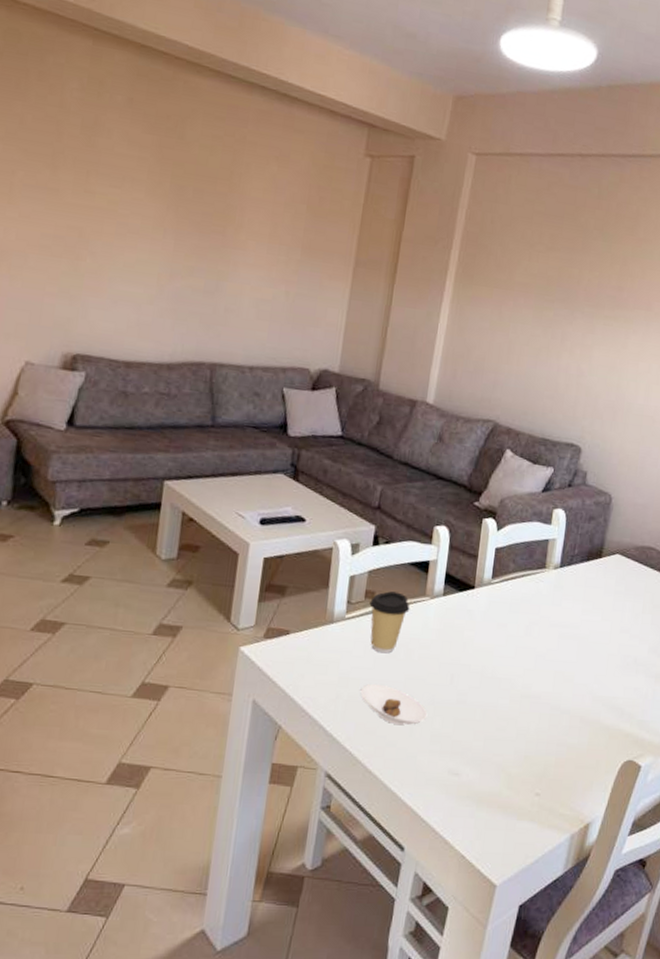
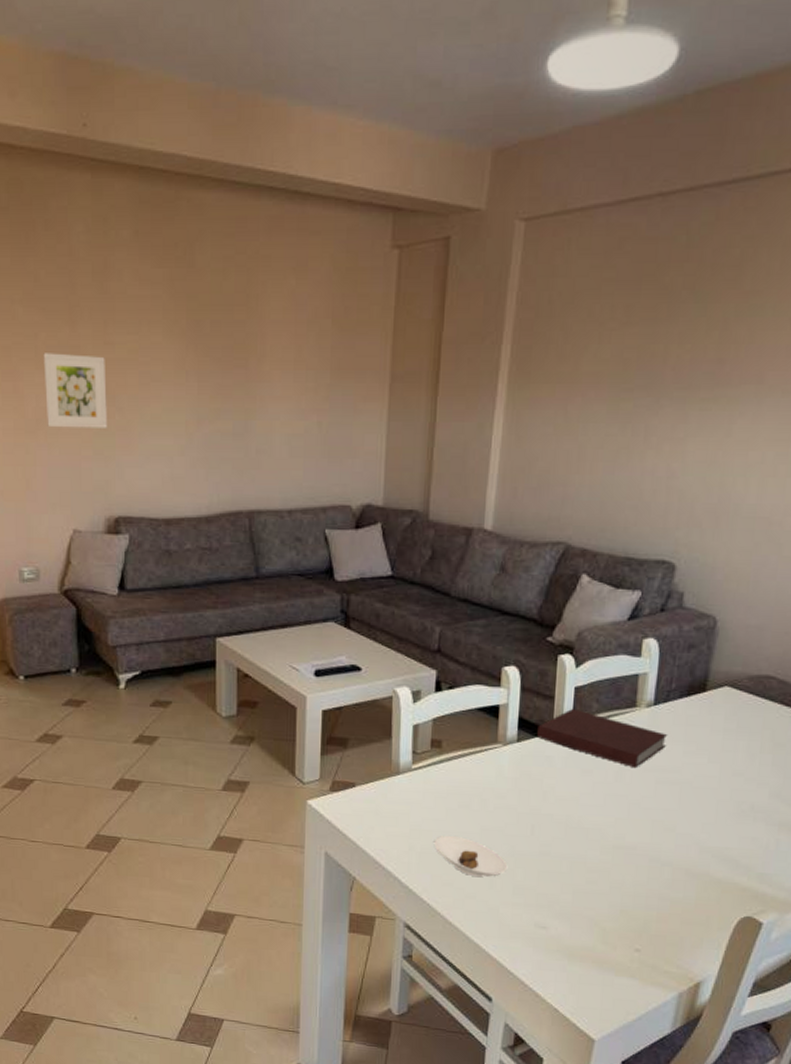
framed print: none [12,190,84,269] -> present [43,353,107,428]
coffee cup: present [369,591,410,653] -> none [436,739,481,804]
notebook: none [461,568,571,624] -> present [537,709,668,769]

